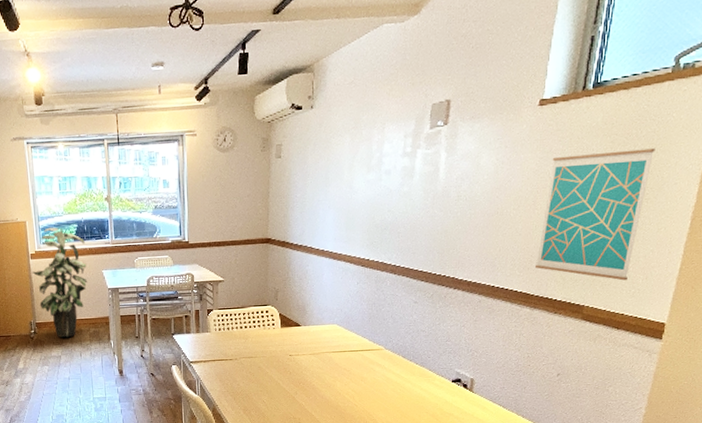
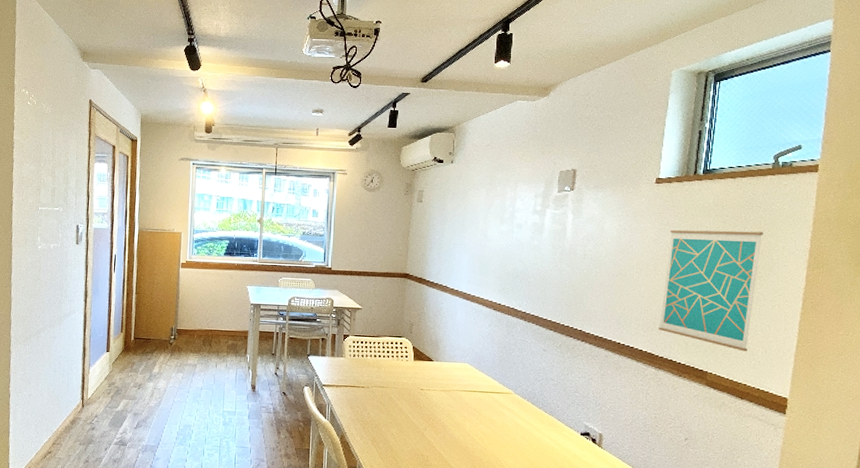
indoor plant: present [32,227,88,337] -> none [180,240,234,347]

